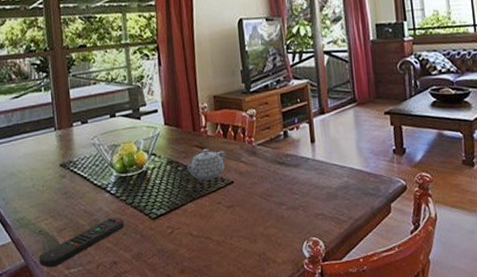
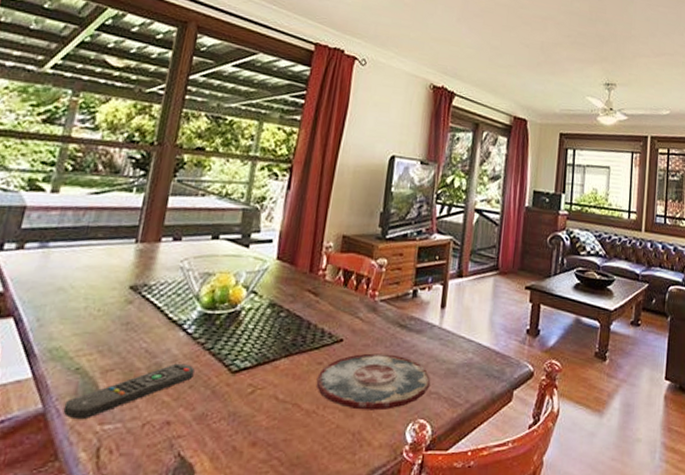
teapot: present [184,148,226,180] -> none [288,295,342,333]
plate: none [219,187,315,236] -> present [316,353,430,411]

